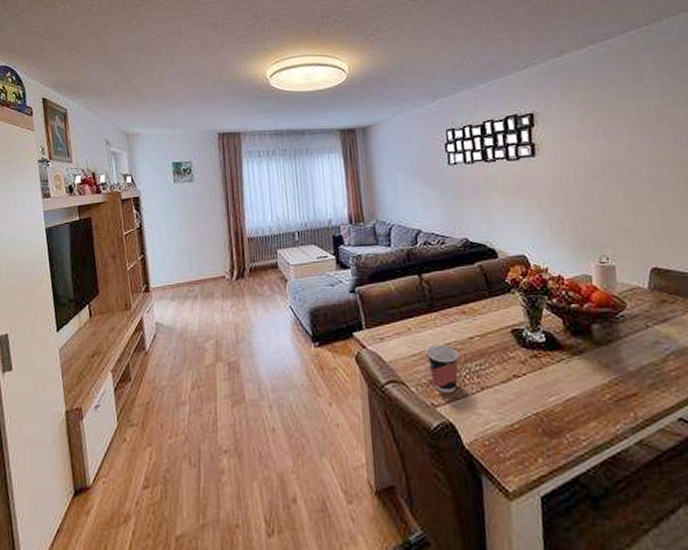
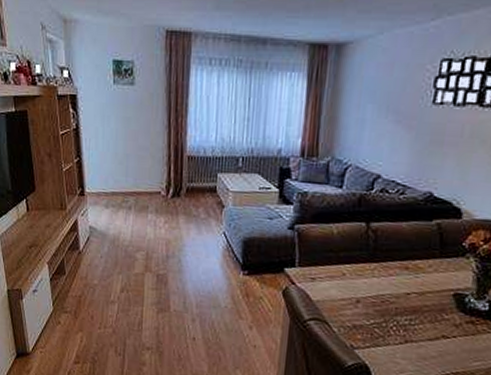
cup: present [426,345,459,394] -> none [356,293,390,340]

